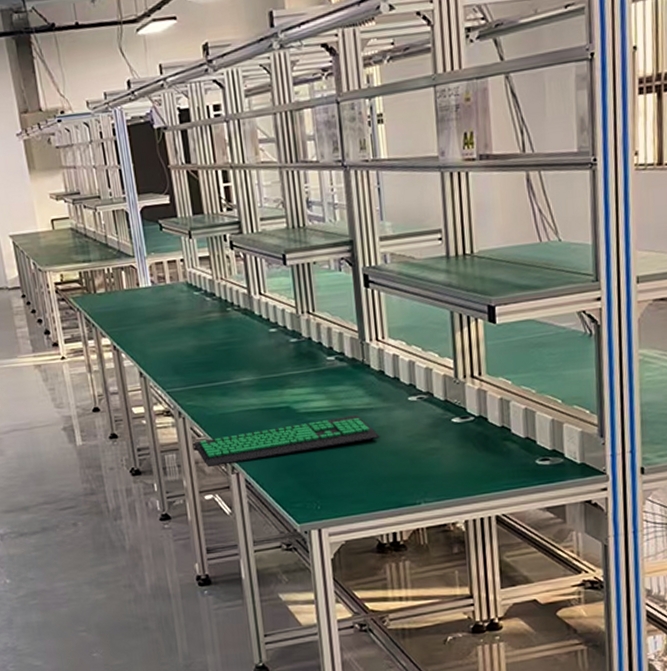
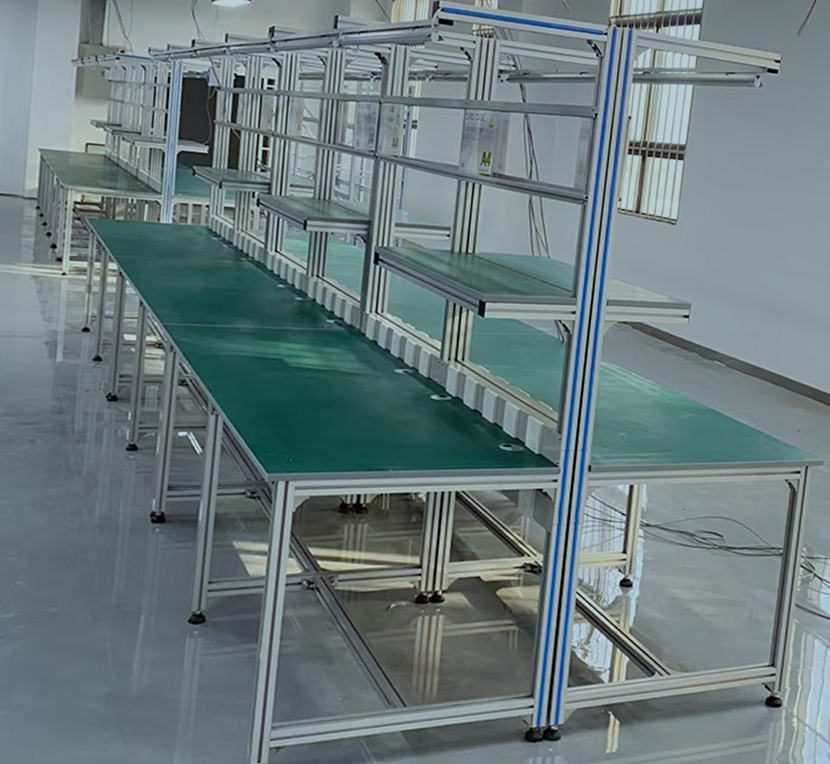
computer keyboard: present [194,414,380,468] -> none [179,377,363,405]

